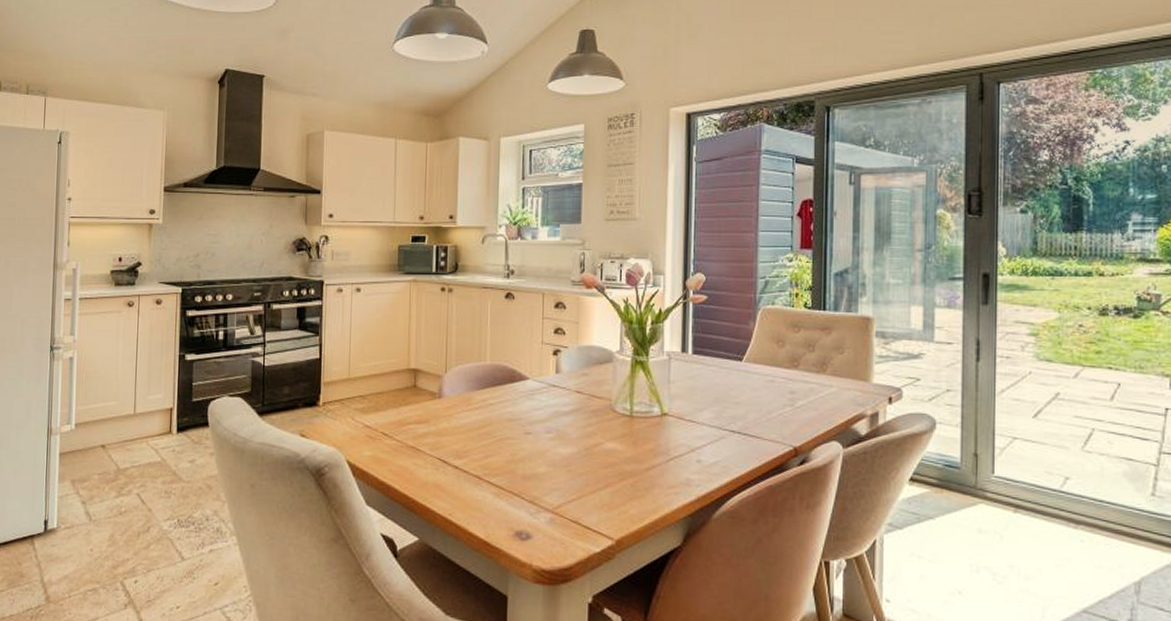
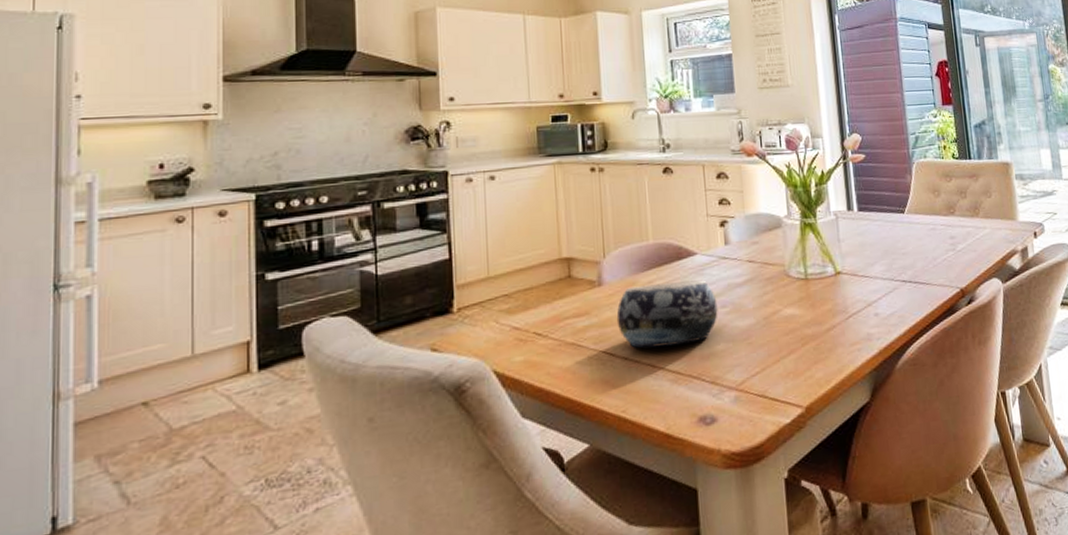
decorative bowl: none [451,402,543,462] -> present [616,280,718,349]

